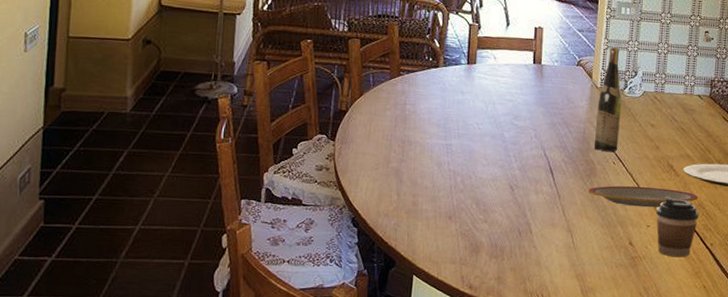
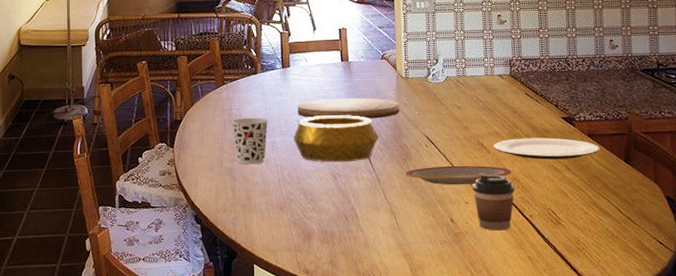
cup: none [404,114,446,167] -> present [231,117,269,165]
decorative bowl: none [471,121,564,174] -> present [293,115,379,163]
cutting board: none [479,102,591,130] -> present [297,97,400,119]
wine bottle: present [593,46,622,152] -> none [404,38,429,135]

